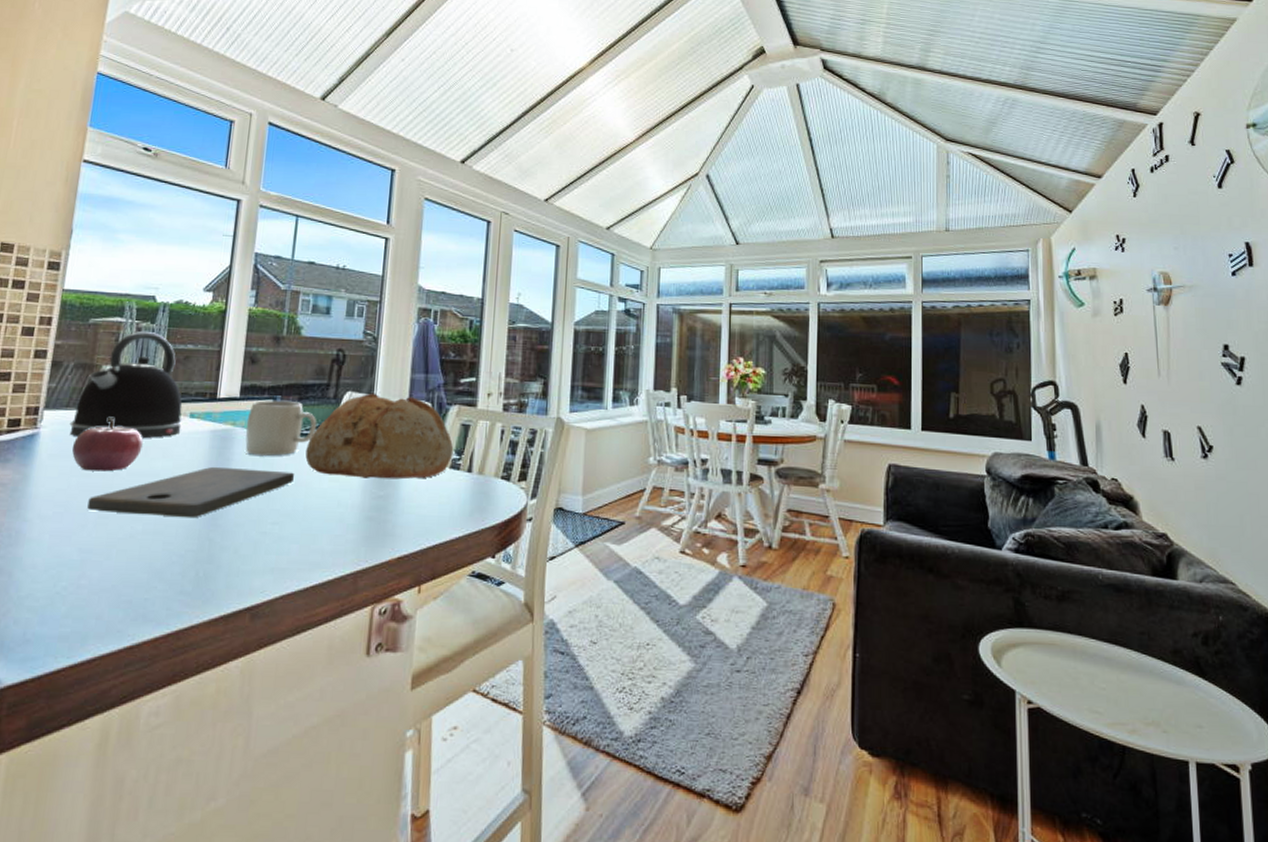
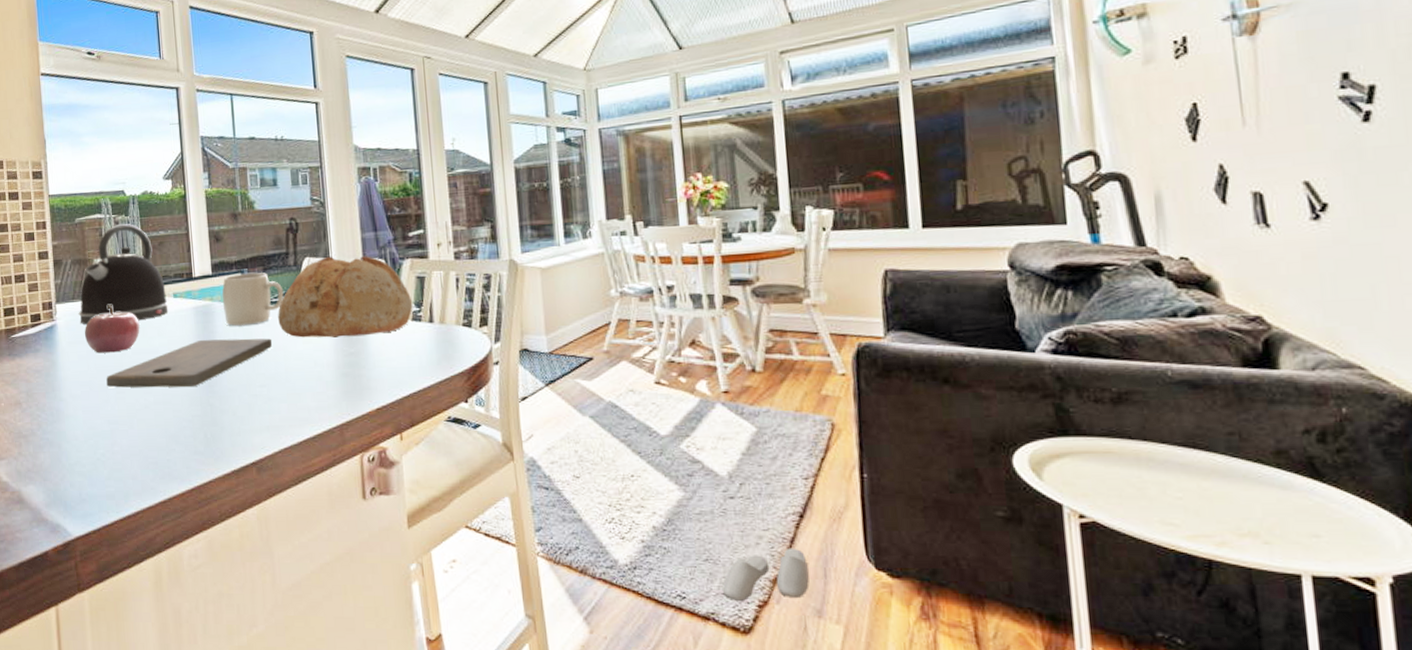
slippers: none [721,724,800,777] -> present [723,547,809,601]

